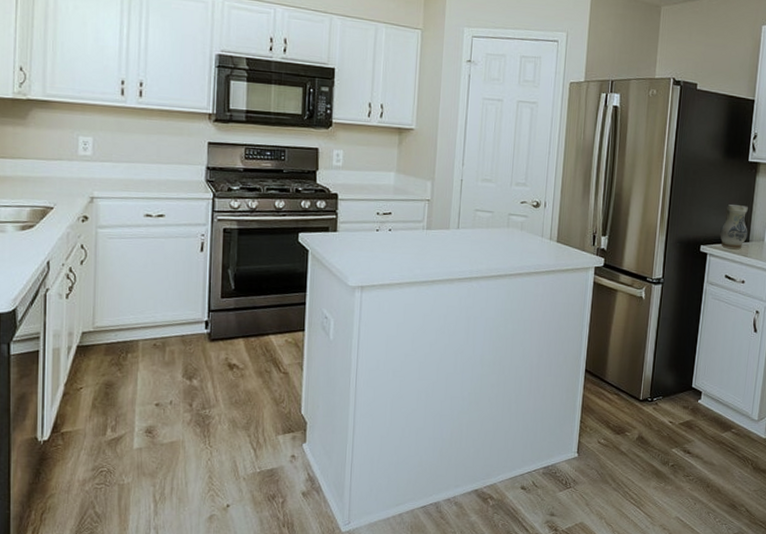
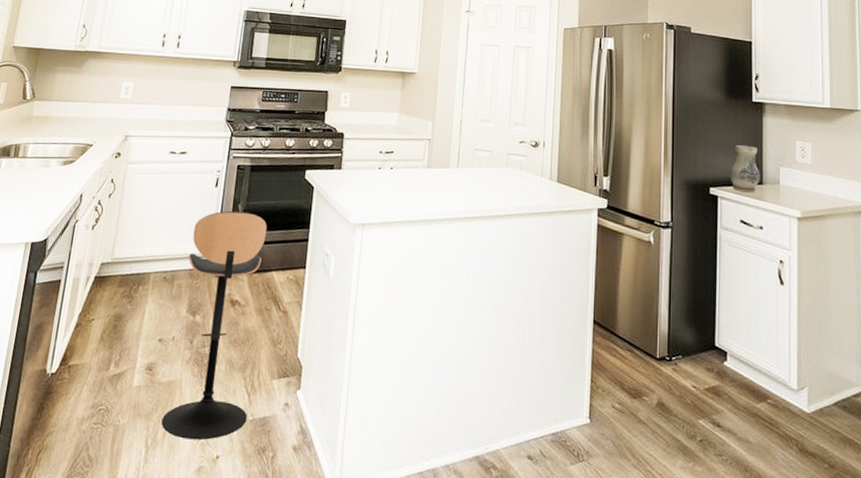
bar stool: none [168,276,261,492] -> present [161,211,267,440]

